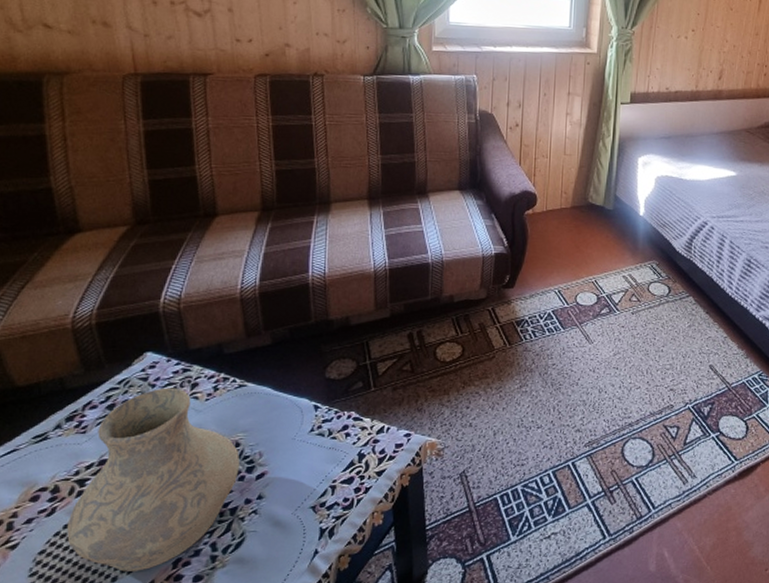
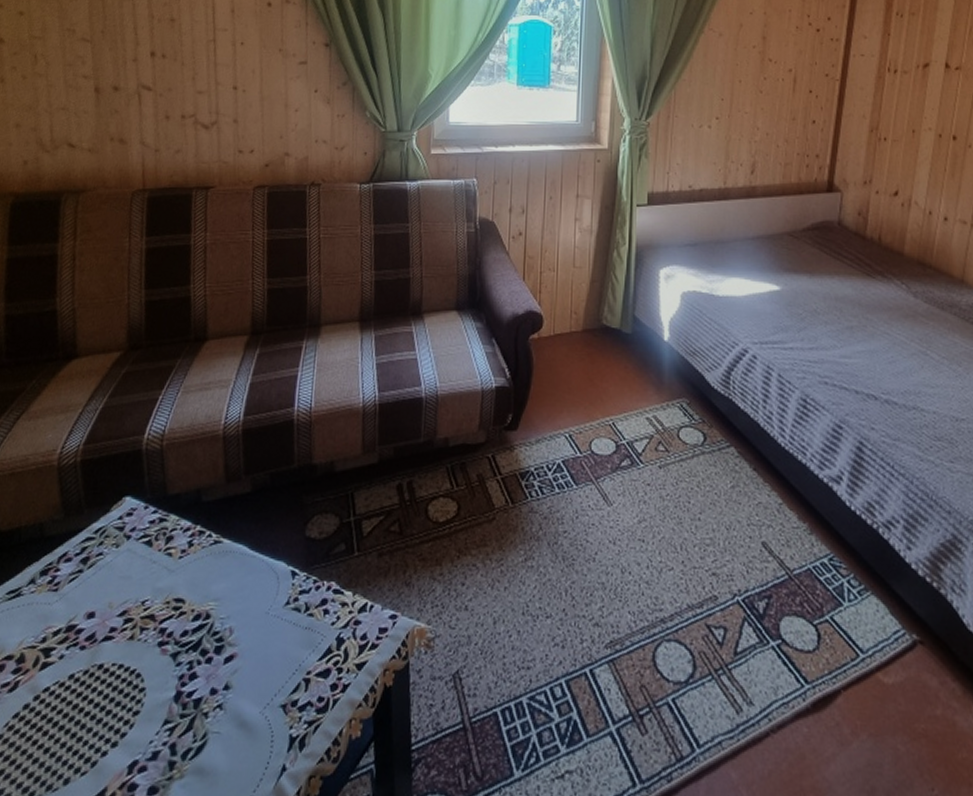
vase: present [67,387,241,572] -> none [25,540,209,774]

